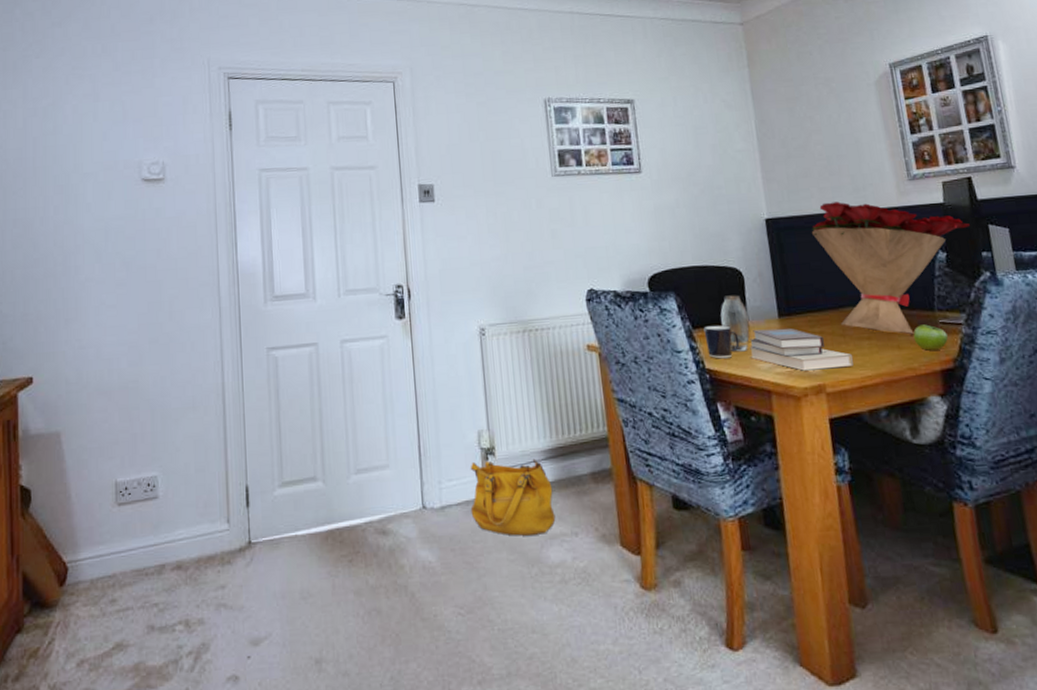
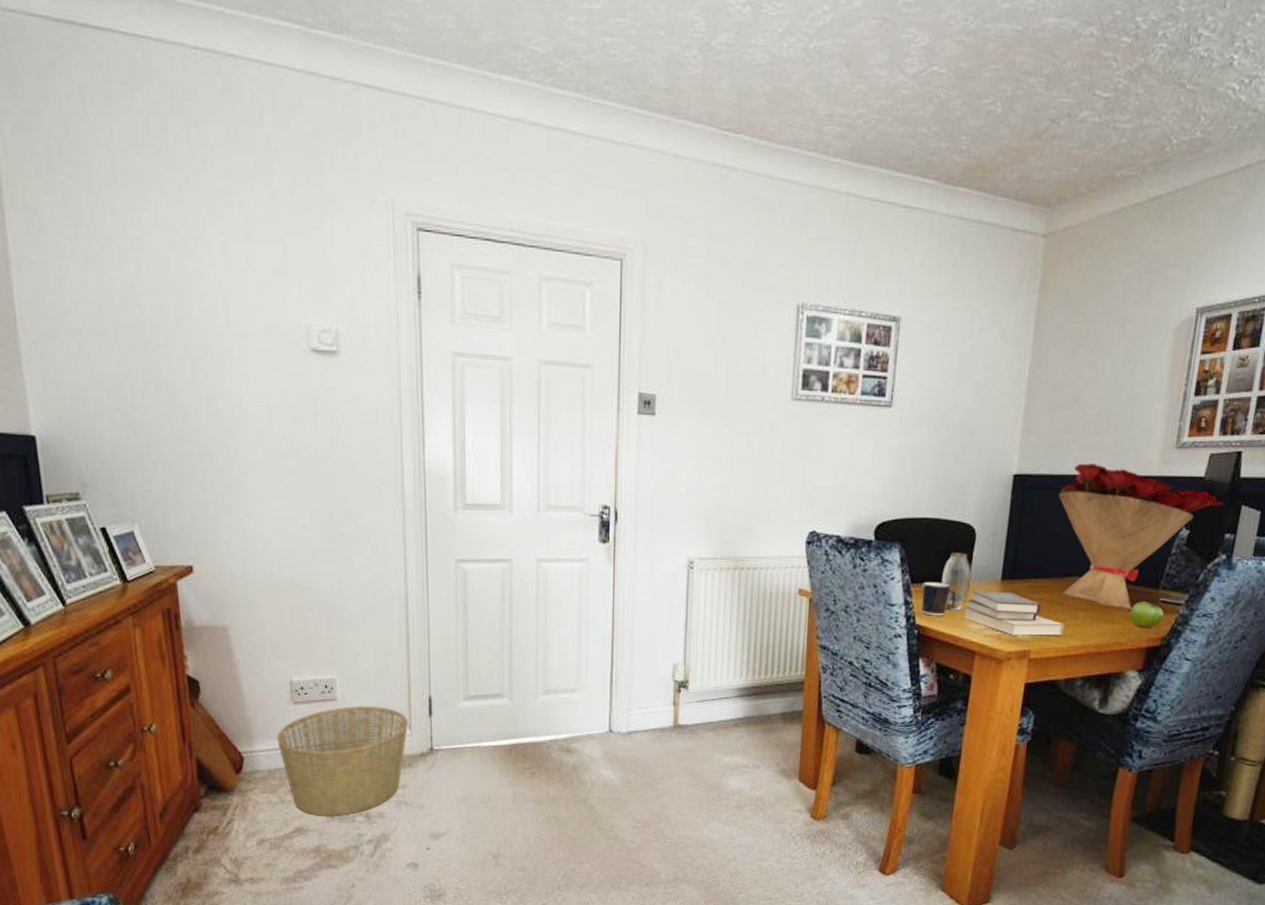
basket: none [101,501,228,628] -> present [277,706,409,816]
handbag: present [470,458,556,536] -> none [657,694,741,765]

